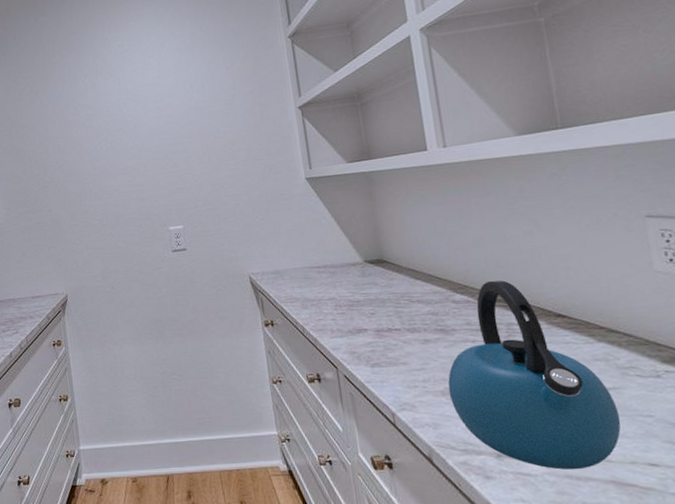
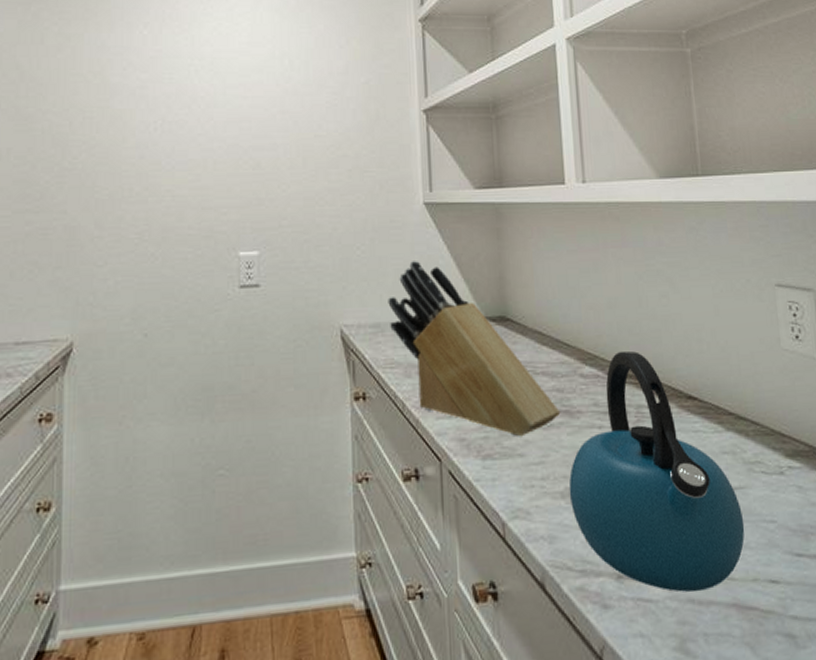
knife block: none [283,222,437,350] -> present [388,261,561,437]

